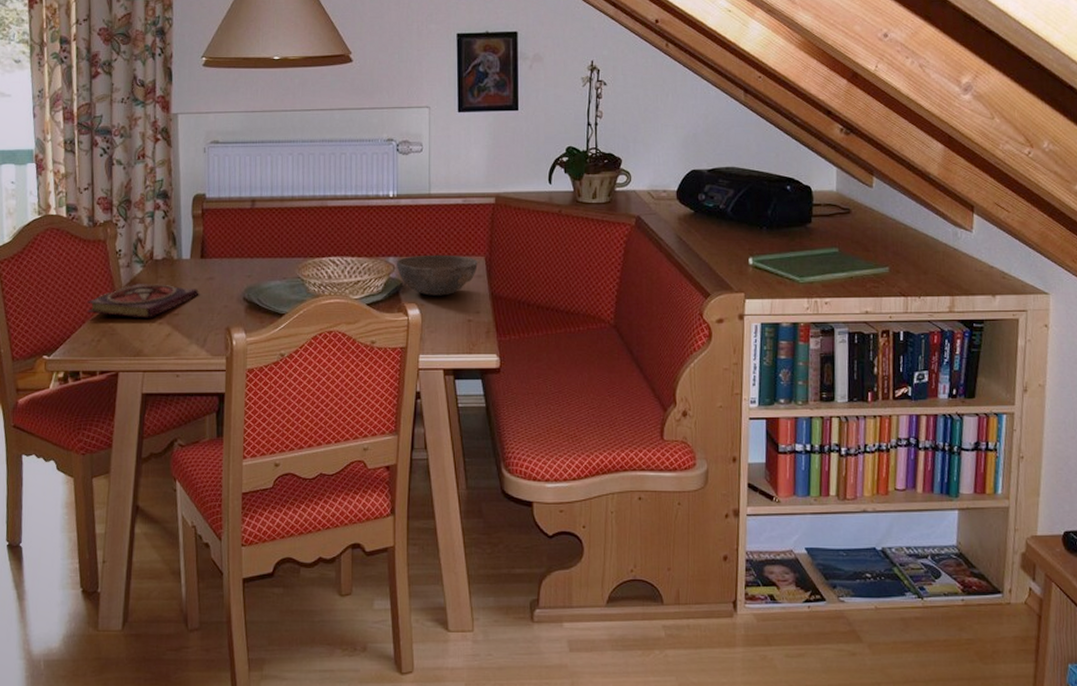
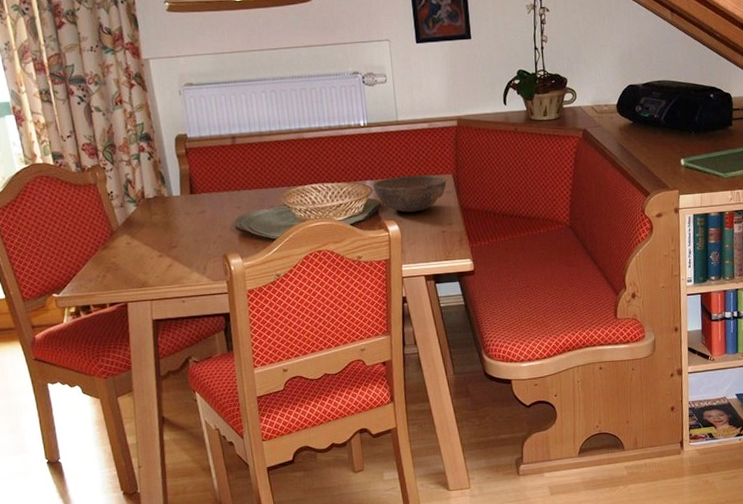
book: present [86,284,199,318] -> none [86,220,193,253]

